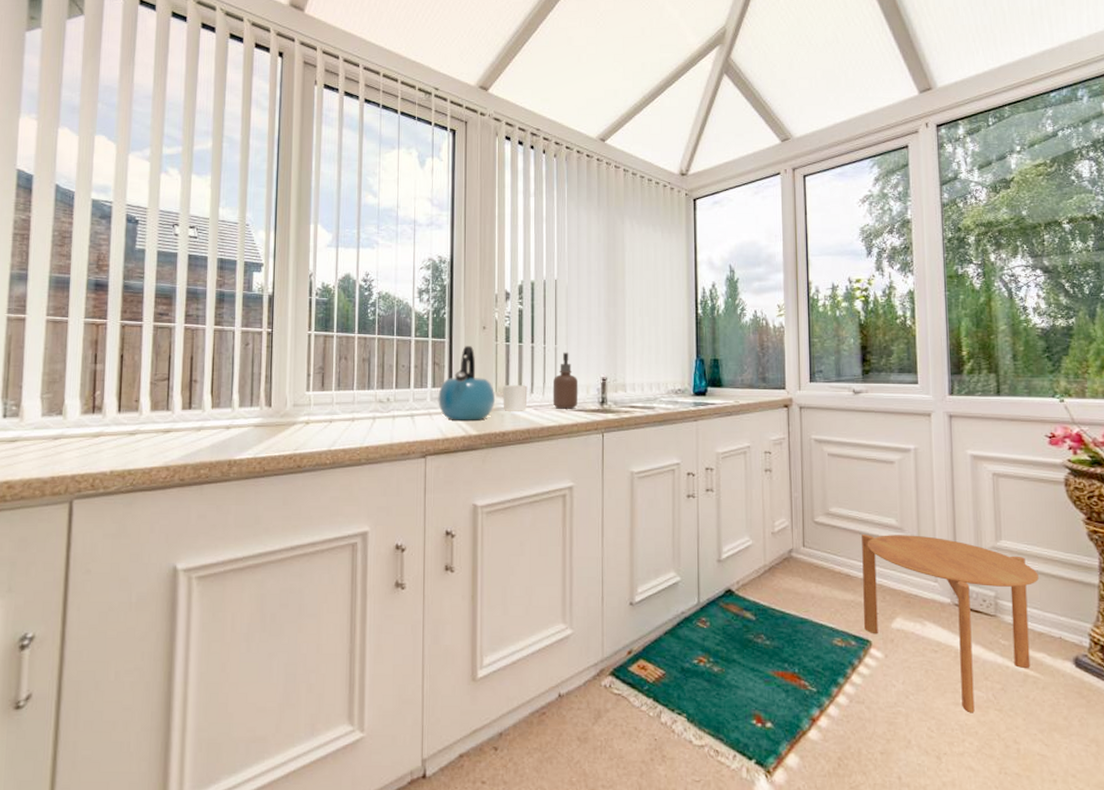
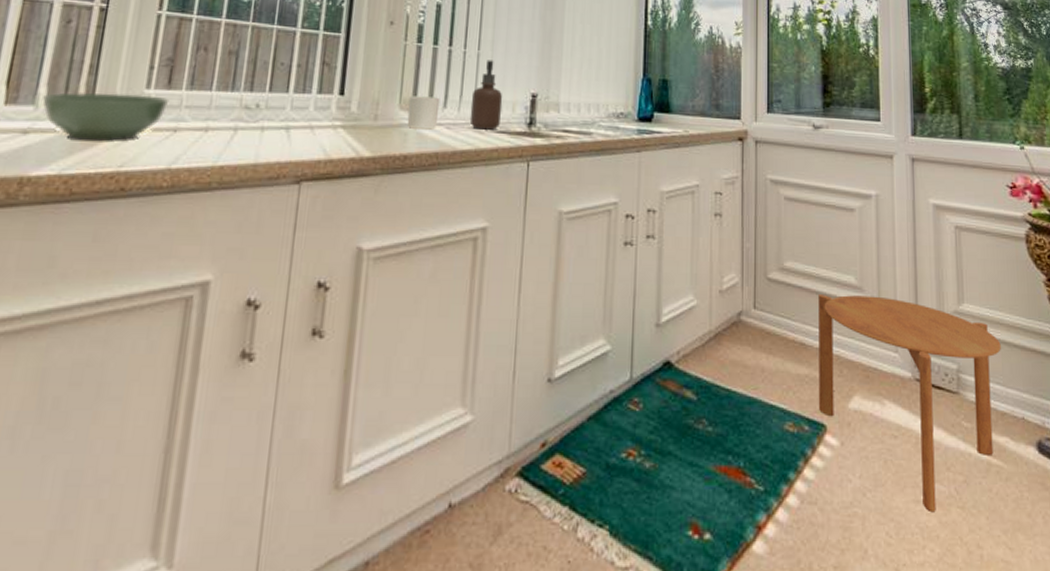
bowl: none [237,396,324,431] -> present [43,92,170,141]
kettle: present [438,346,495,420] -> none [323,44,398,139]

